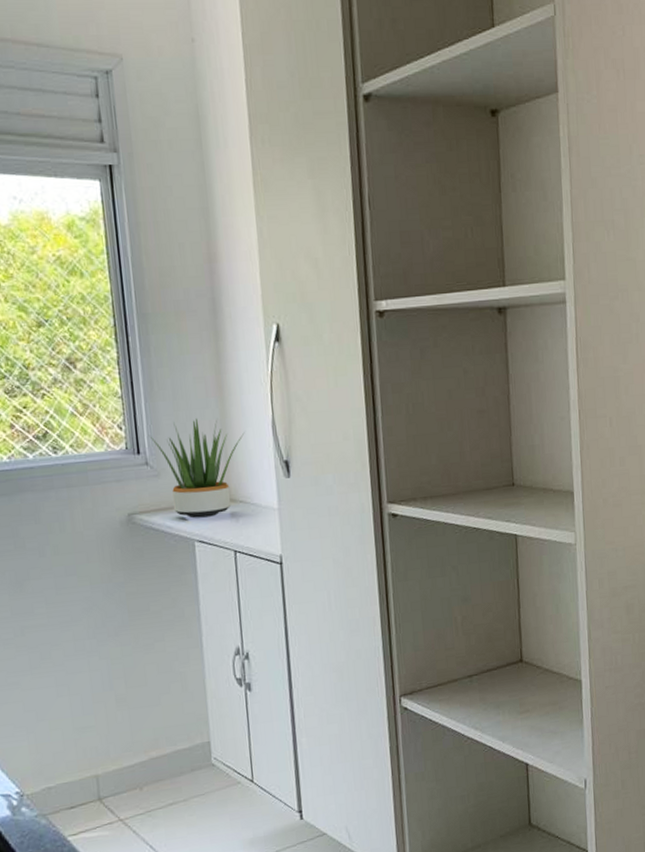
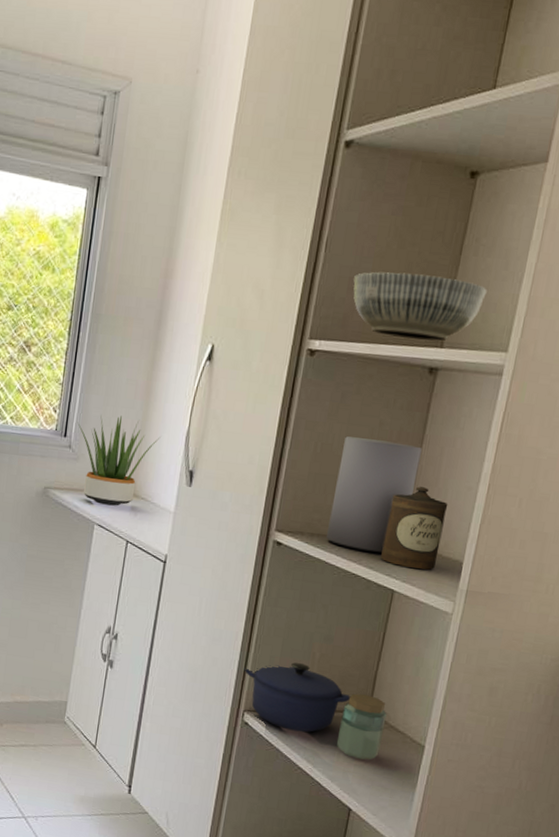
cooking pot: none [390,631,501,704] -> present [244,662,350,733]
bowl: none [404,217,533,284] -> present [353,272,487,341]
canister: none [434,387,512,504] -> present [326,436,422,555]
canister: none [493,426,549,509] -> present [381,486,448,570]
peanut butter: none [496,645,541,712] -> present [336,693,387,760]

